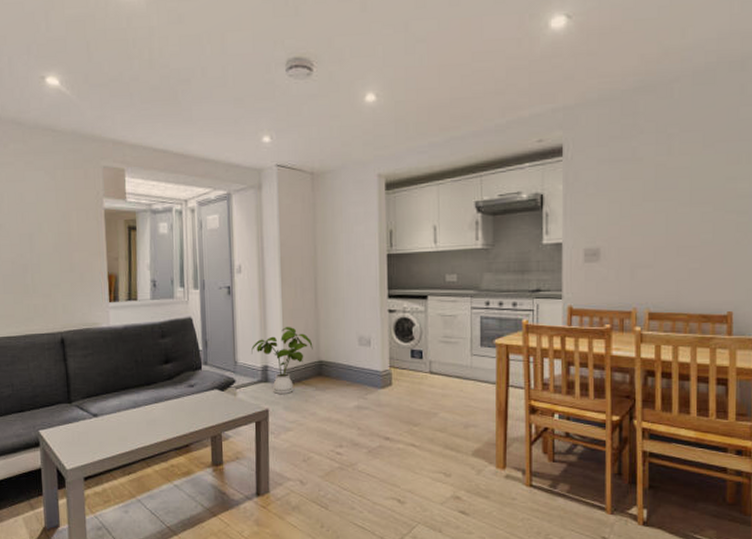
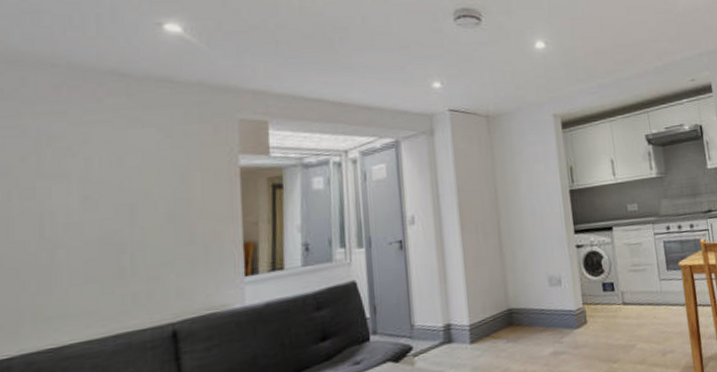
house plant: present [251,327,313,395] -> none [430,276,501,355]

